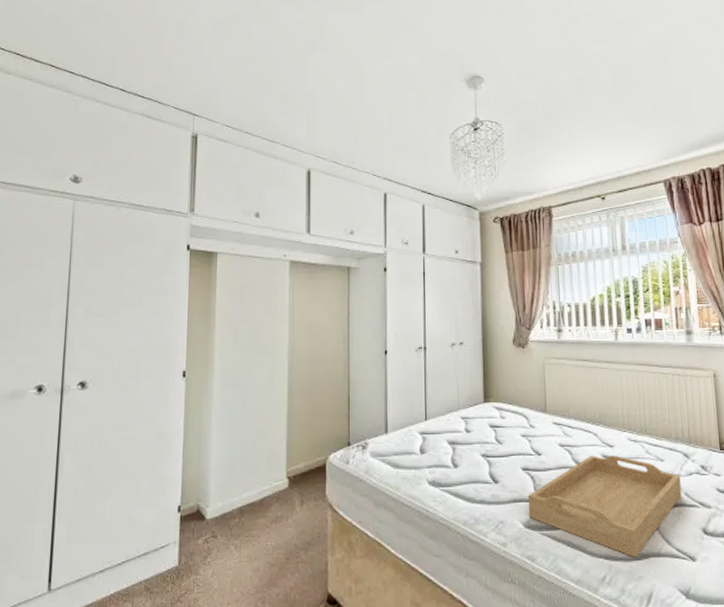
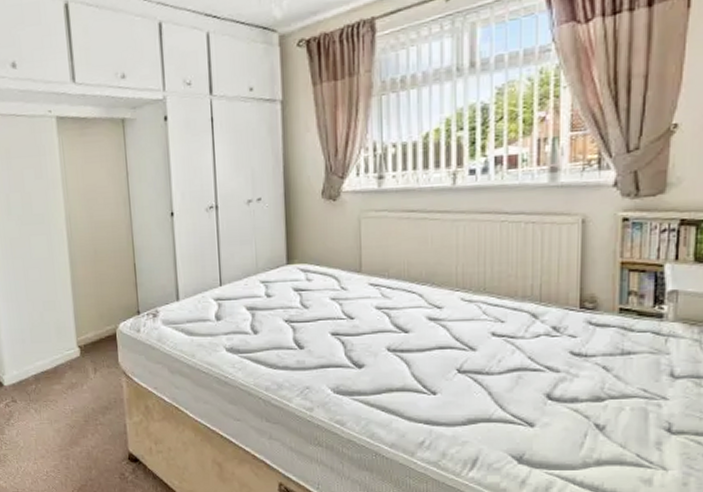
serving tray: present [527,455,682,558] -> none [337,317,524,423]

